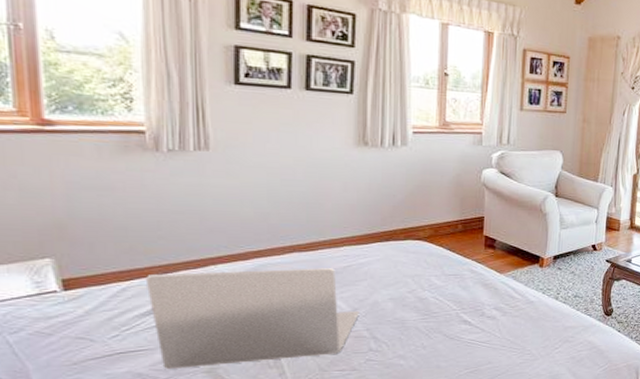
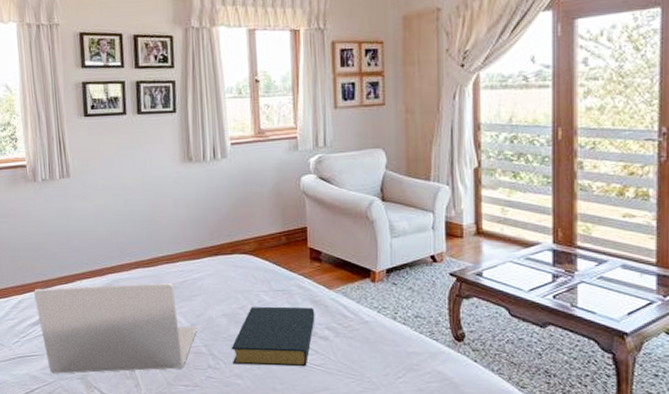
hardback book: none [395,290,485,346] -> present [231,306,315,367]

